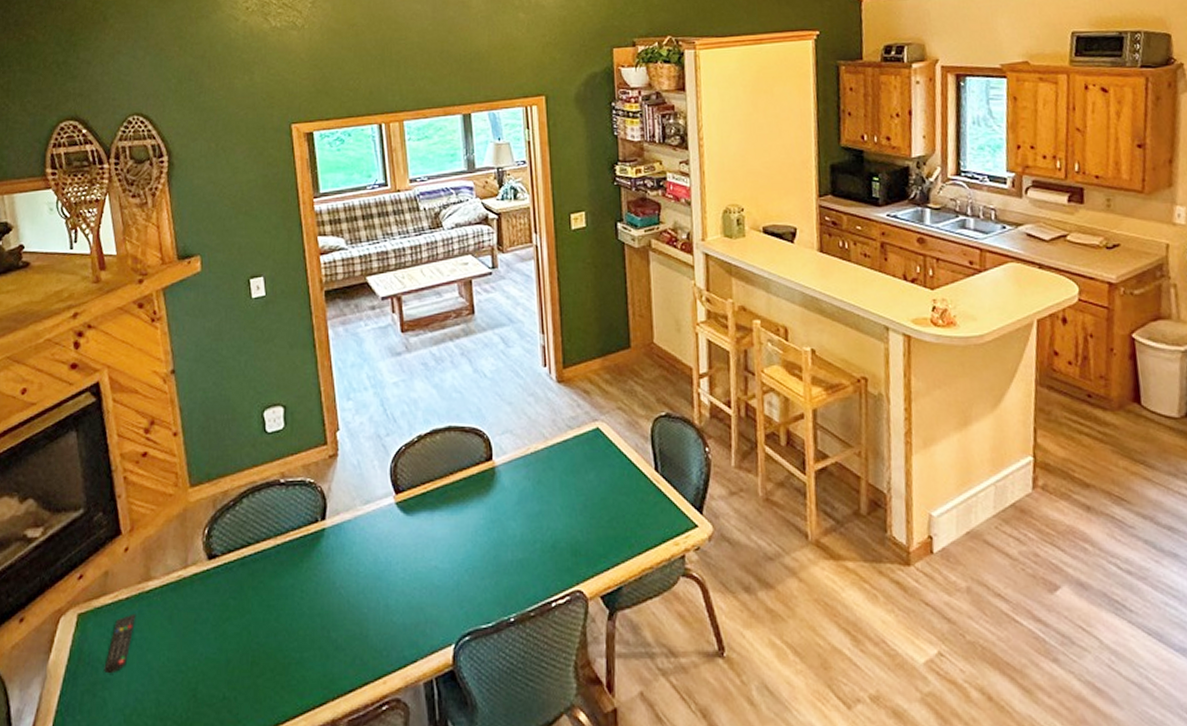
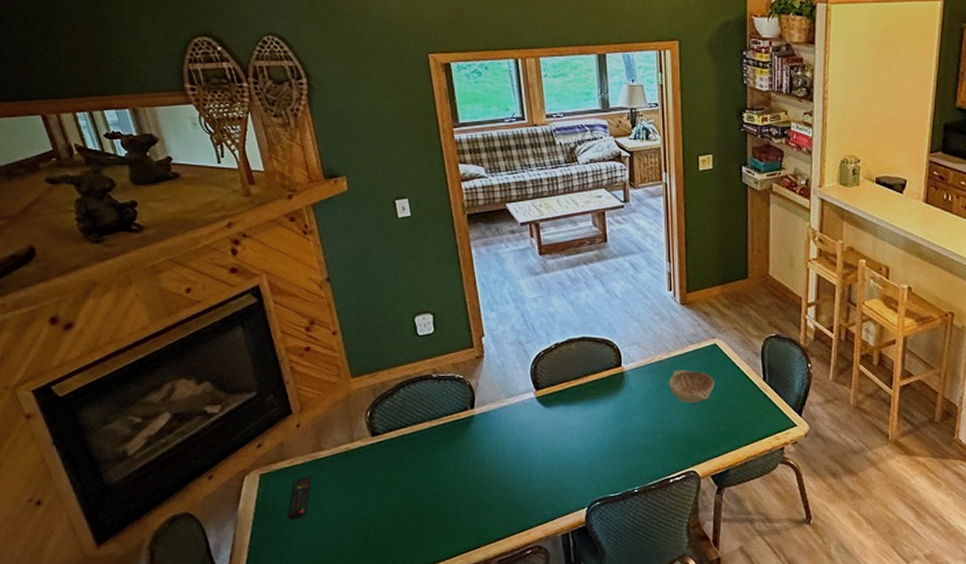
decorative bowl: none [546,461,600,503] -> present [668,369,715,404]

